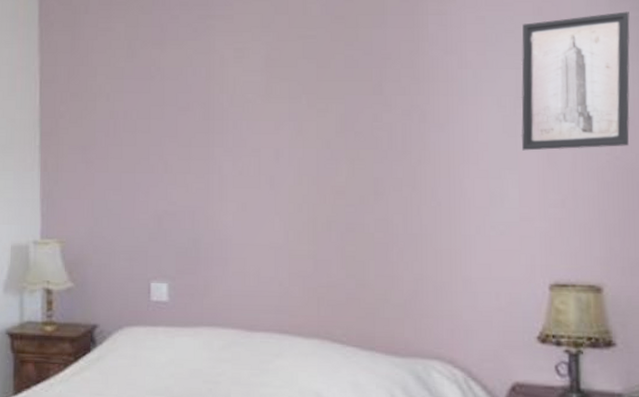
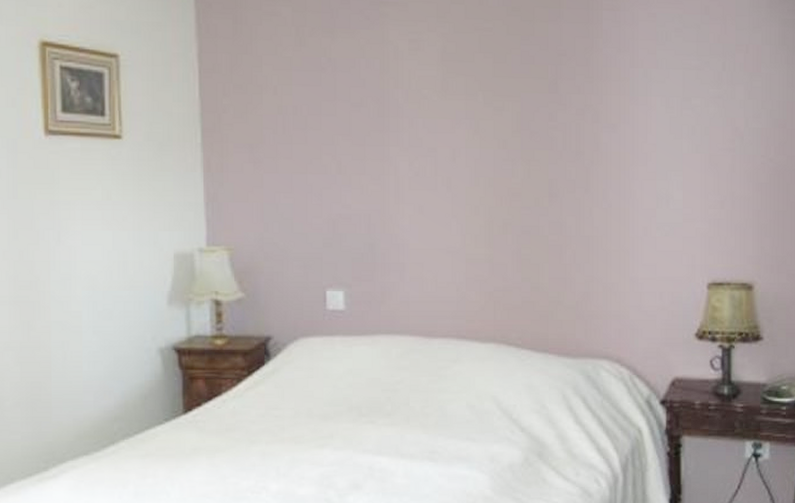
wall art: present [521,11,630,151] -> none [686,14,787,152]

